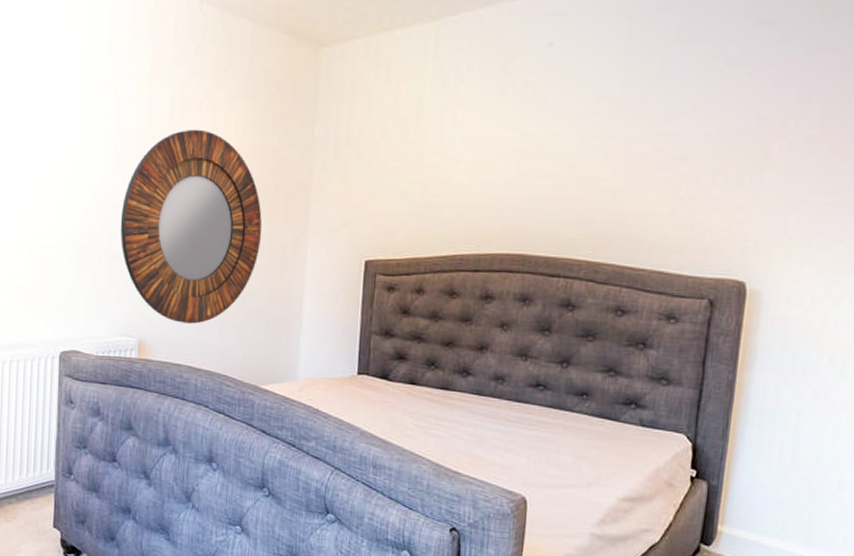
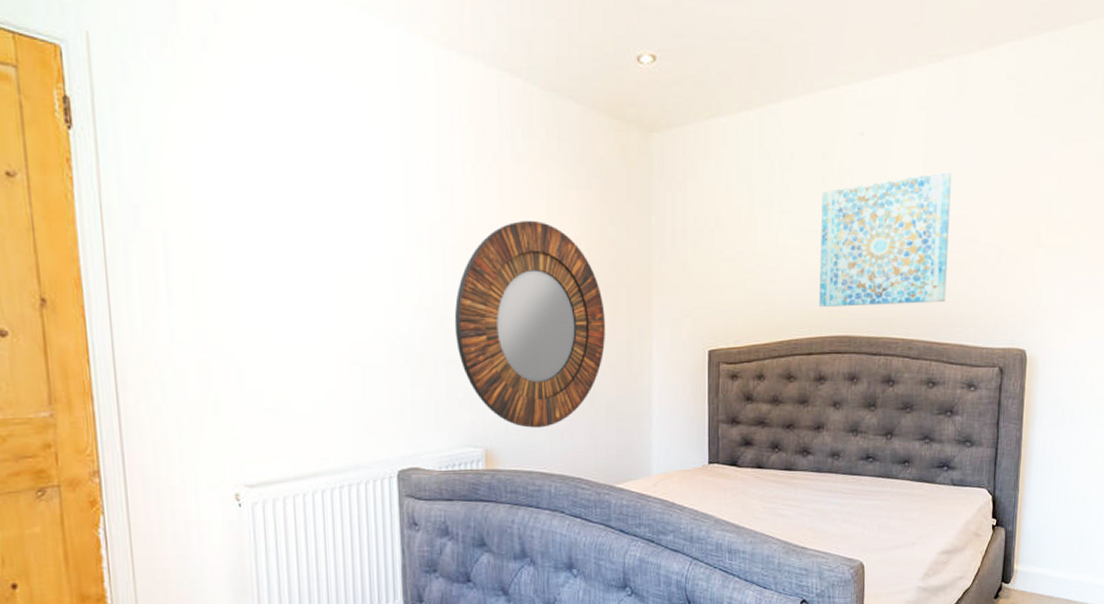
wall art: none [490,84,658,225] -> present [819,172,952,307]

